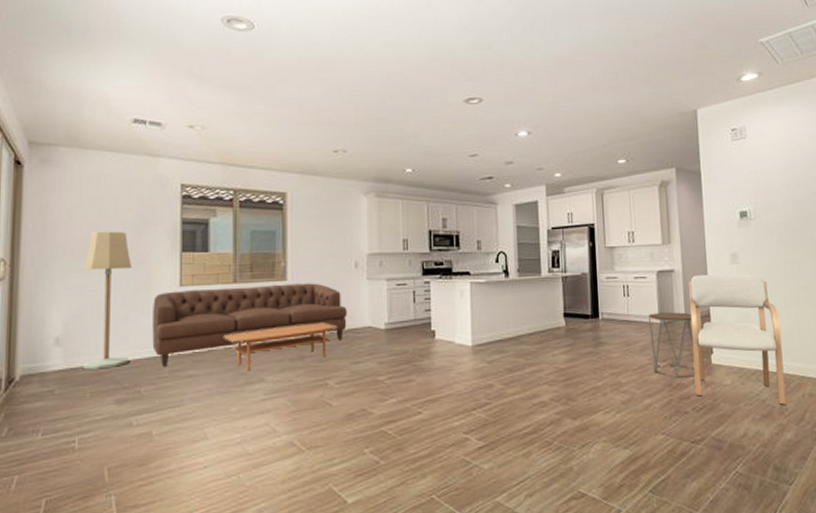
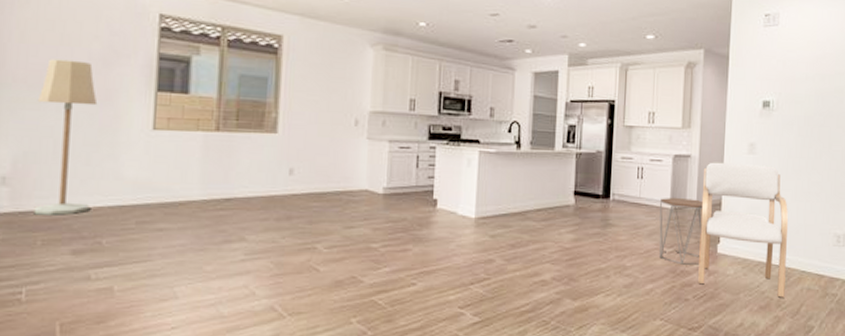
sofa: present [152,283,347,368] -> none [117,134,343,219]
coffee table: present [224,323,337,371] -> none [202,182,331,229]

